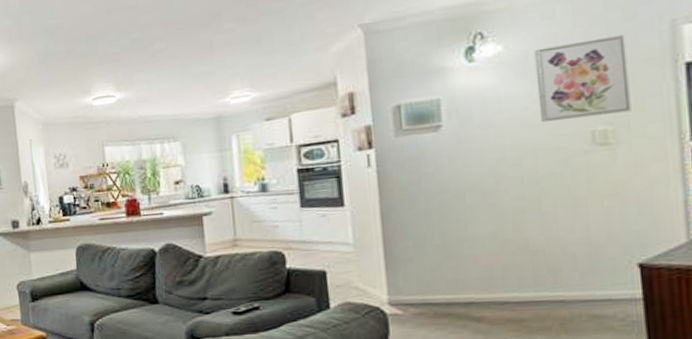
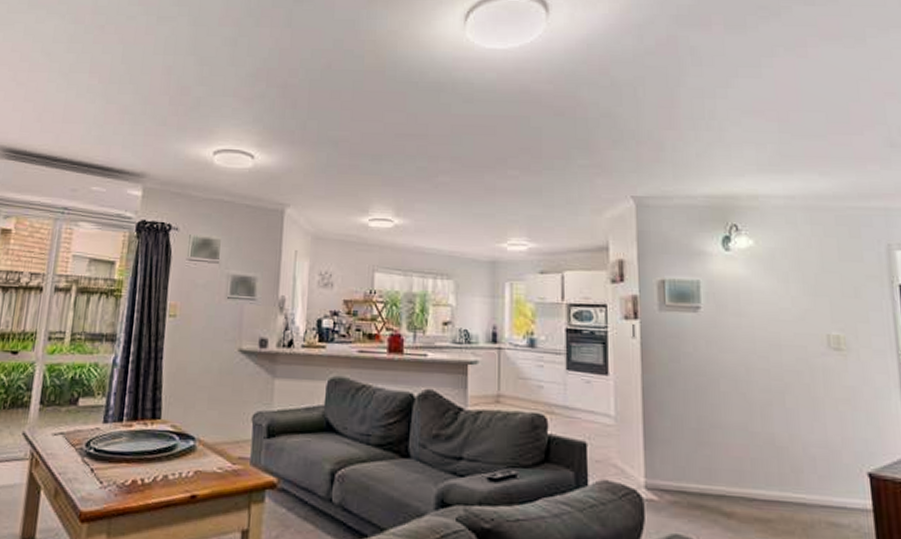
wall art: present [534,35,631,123] -> none [779,249,858,322]

